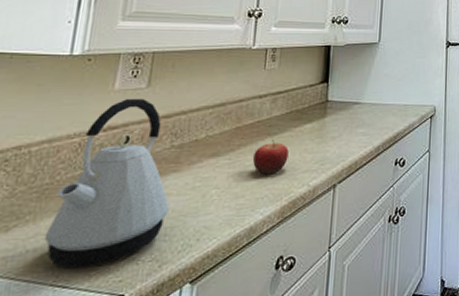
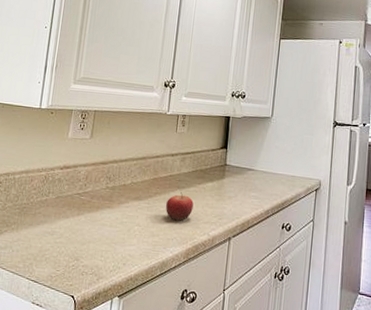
kettle: present [44,98,169,268] -> none [23,145,104,270]

